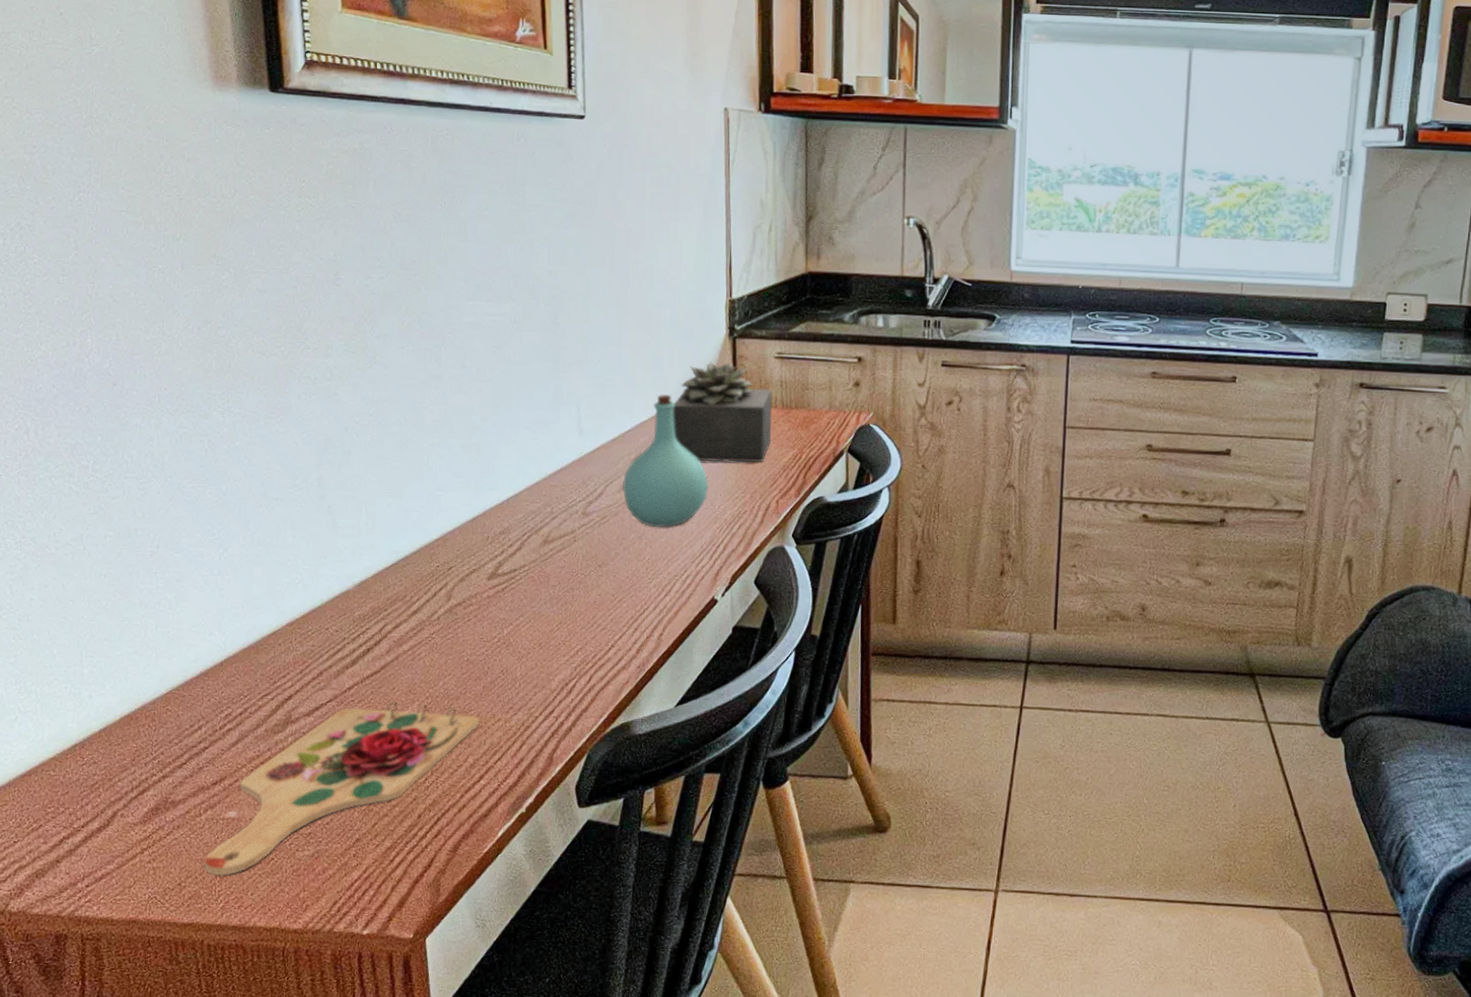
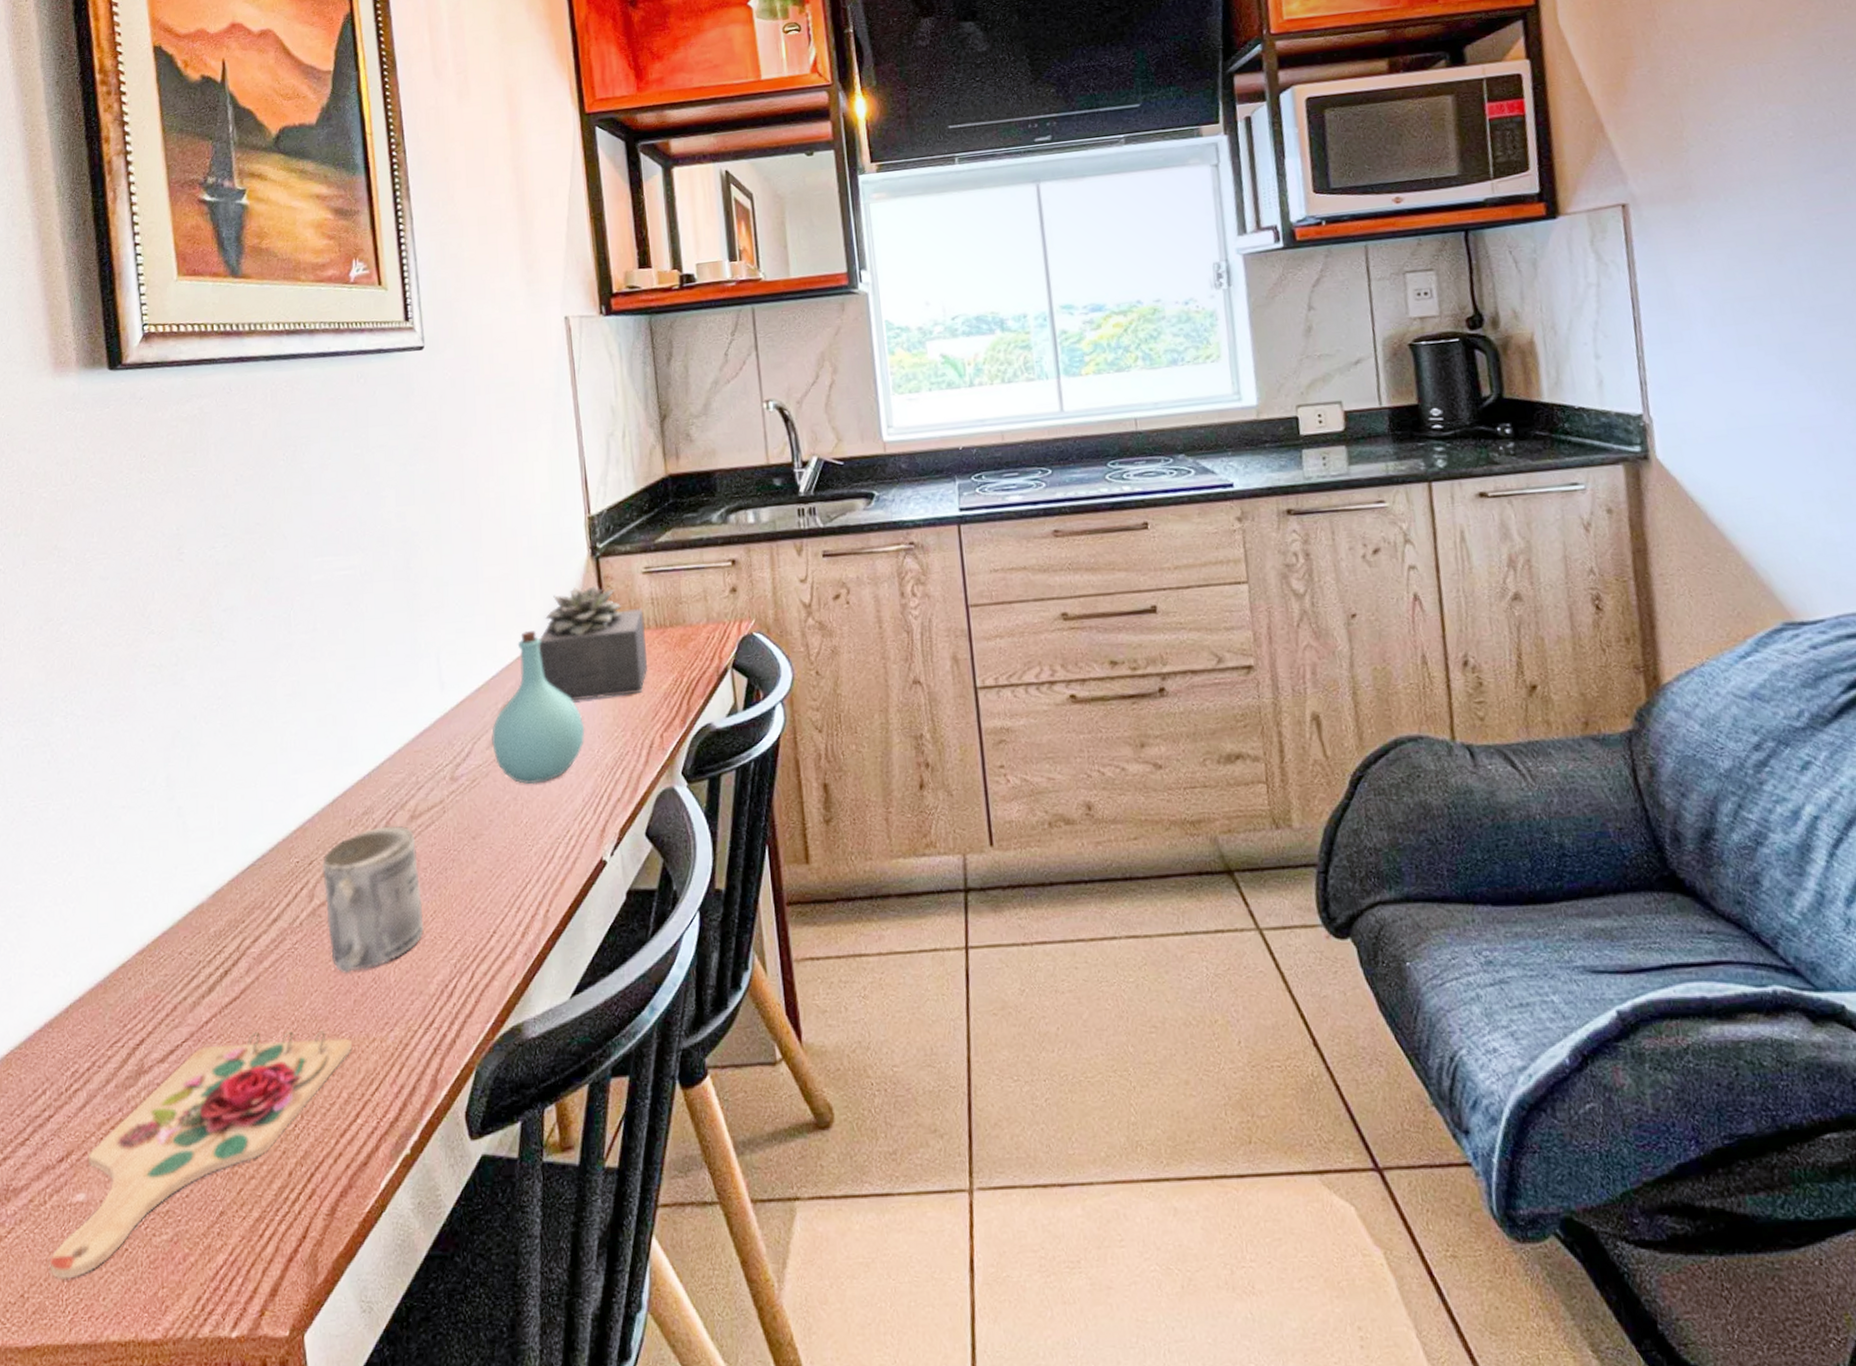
mug: none [460,546,550,664] -> present [323,825,424,974]

